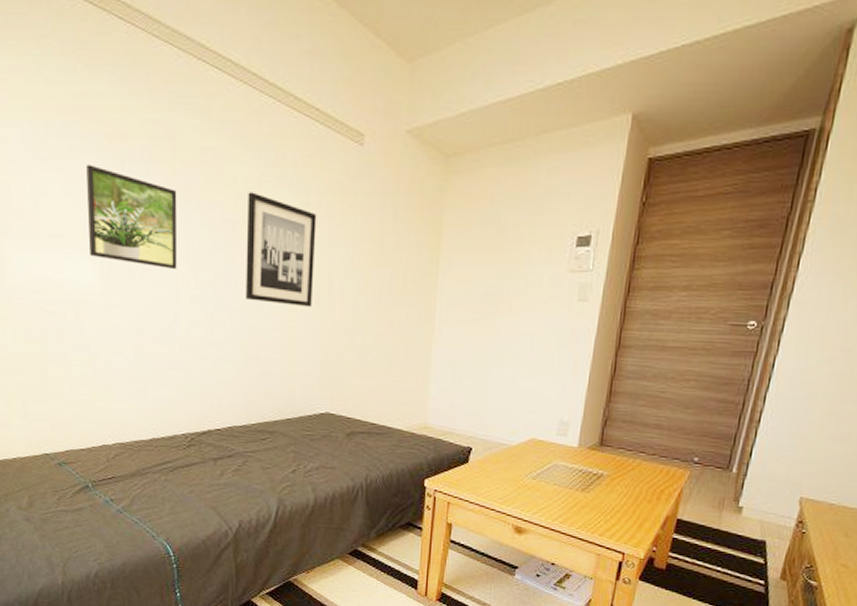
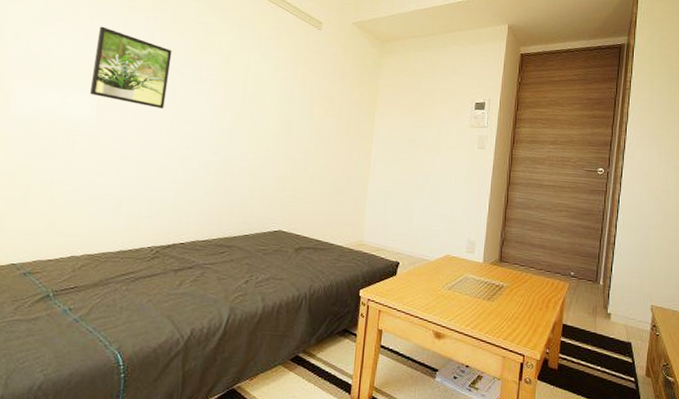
wall art: present [246,192,317,308] -> none [219,55,283,144]

